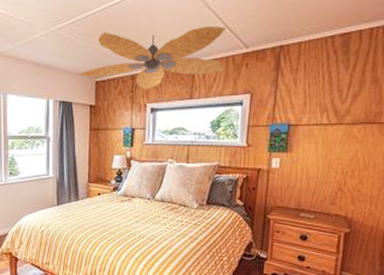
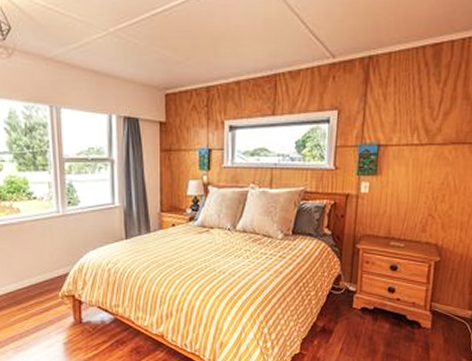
ceiling fan: present [79,26,227,90] -> none [146,32,312,105]

